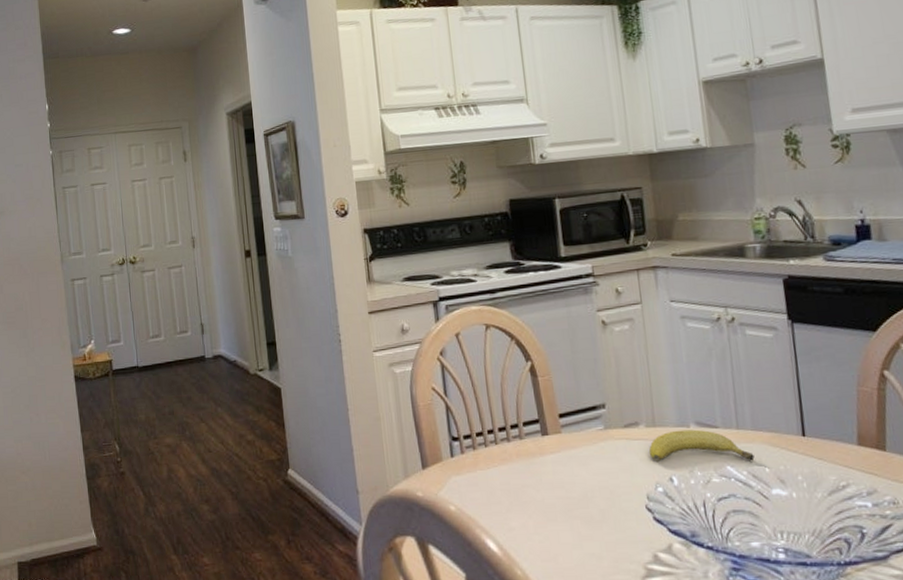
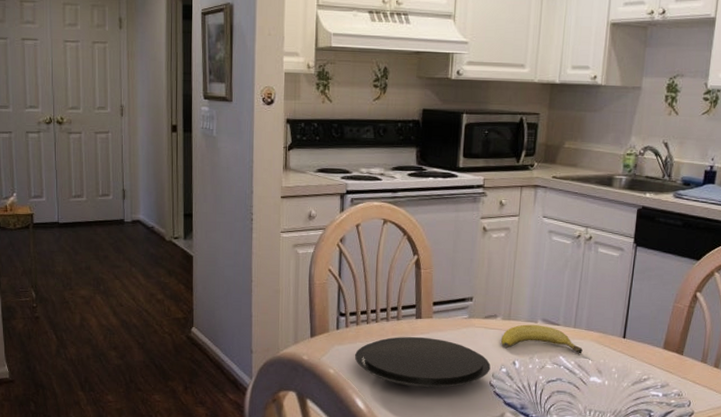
plate: none [476,457,644,520] -> present [354,336,491,388]

